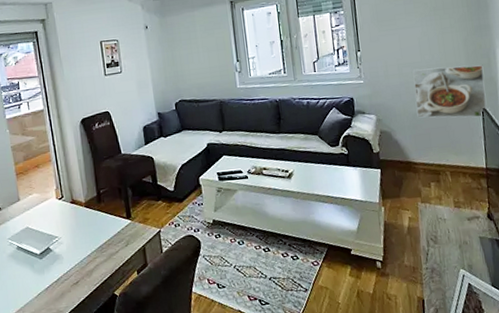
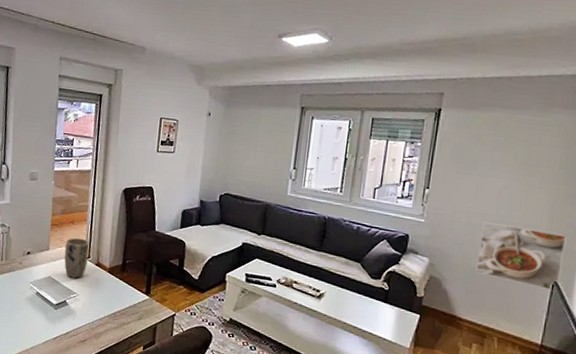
plant pot: none [35,180,63,223] -> present [64,237,90,279]

